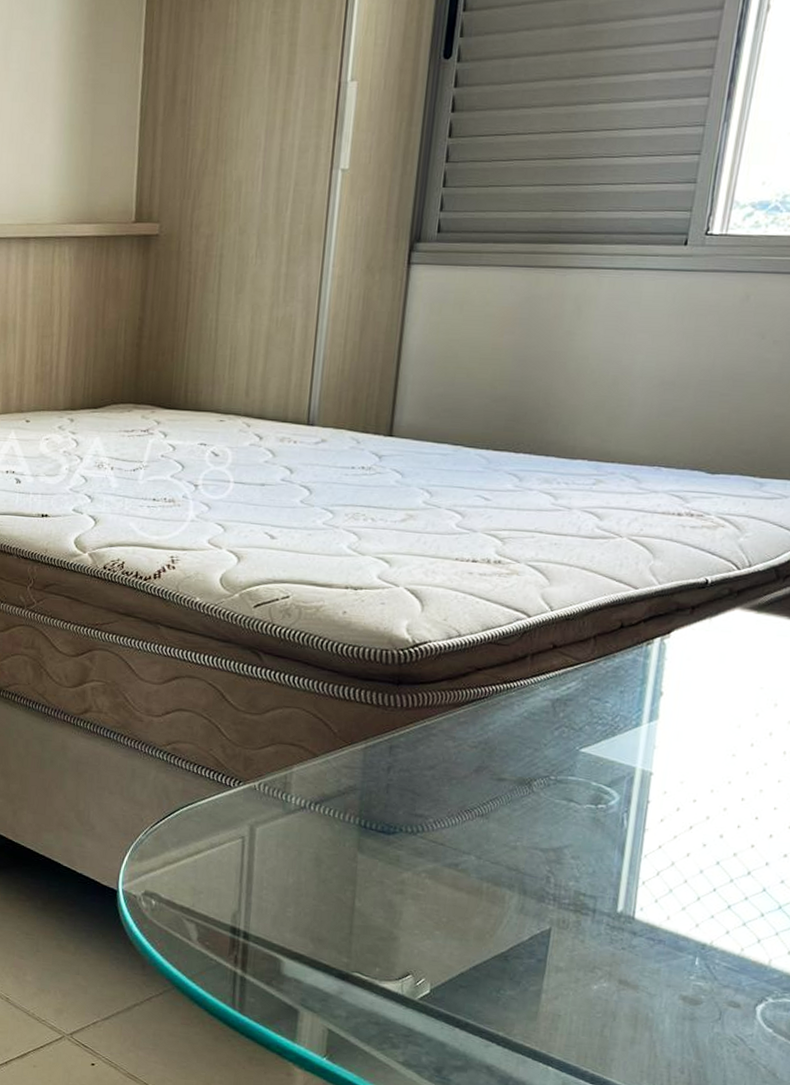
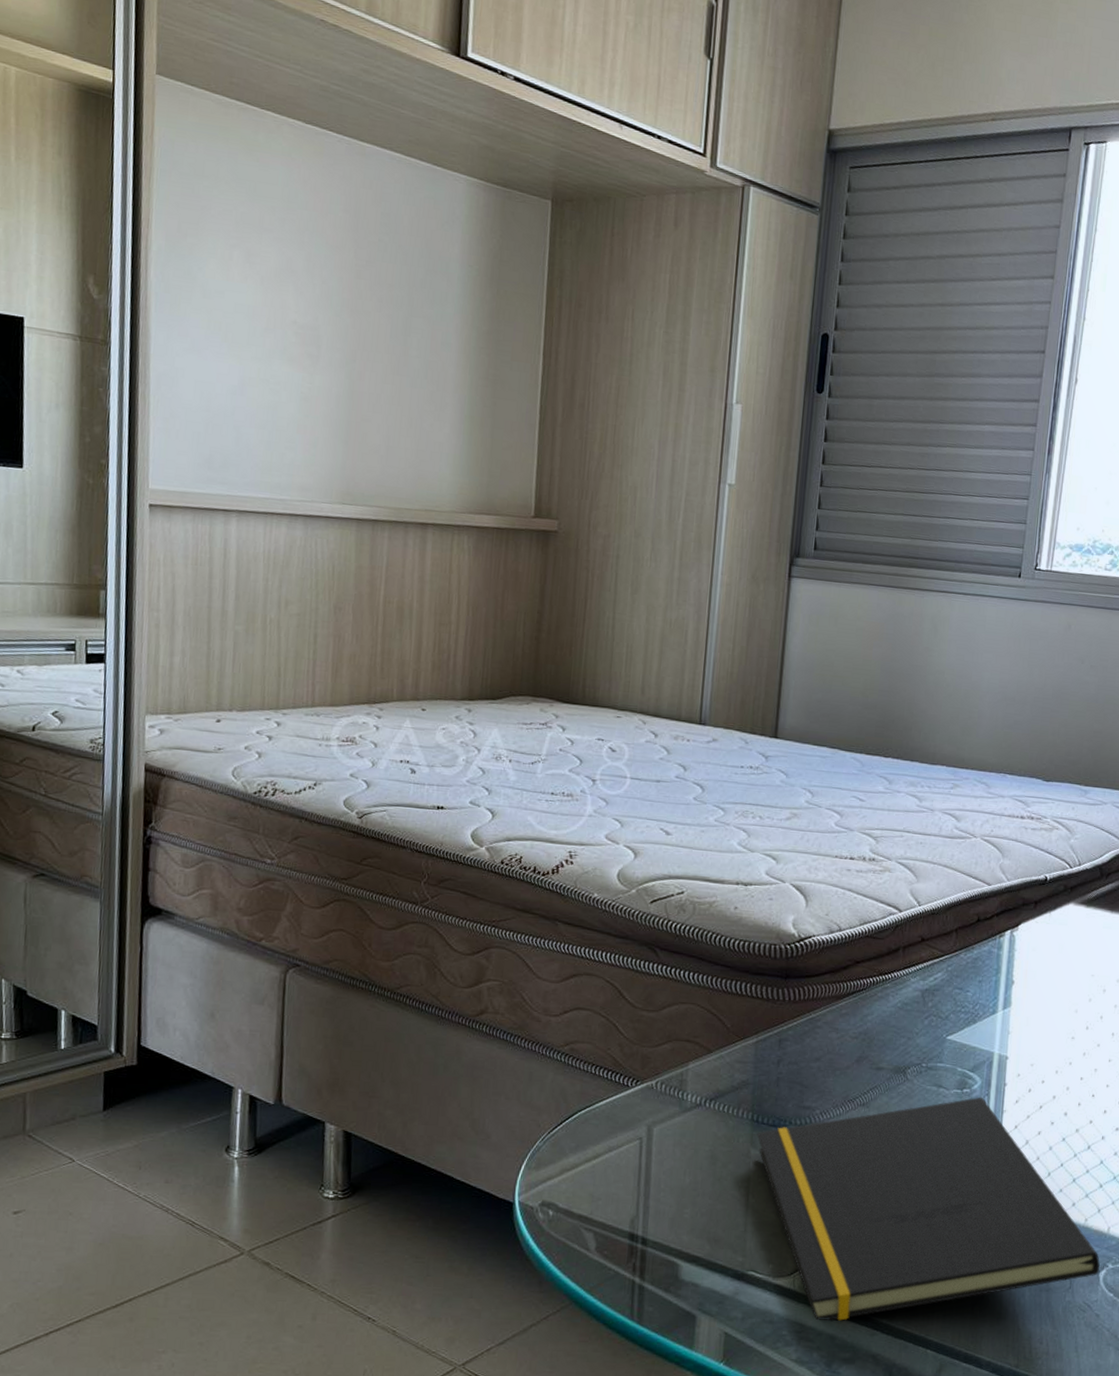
notepad: none [364,813,759,1029] -> present [757,1096,1101,1322]

